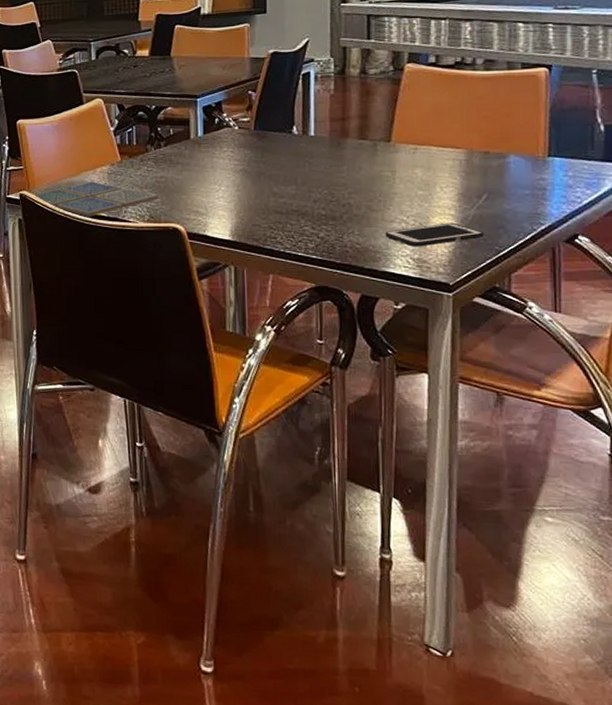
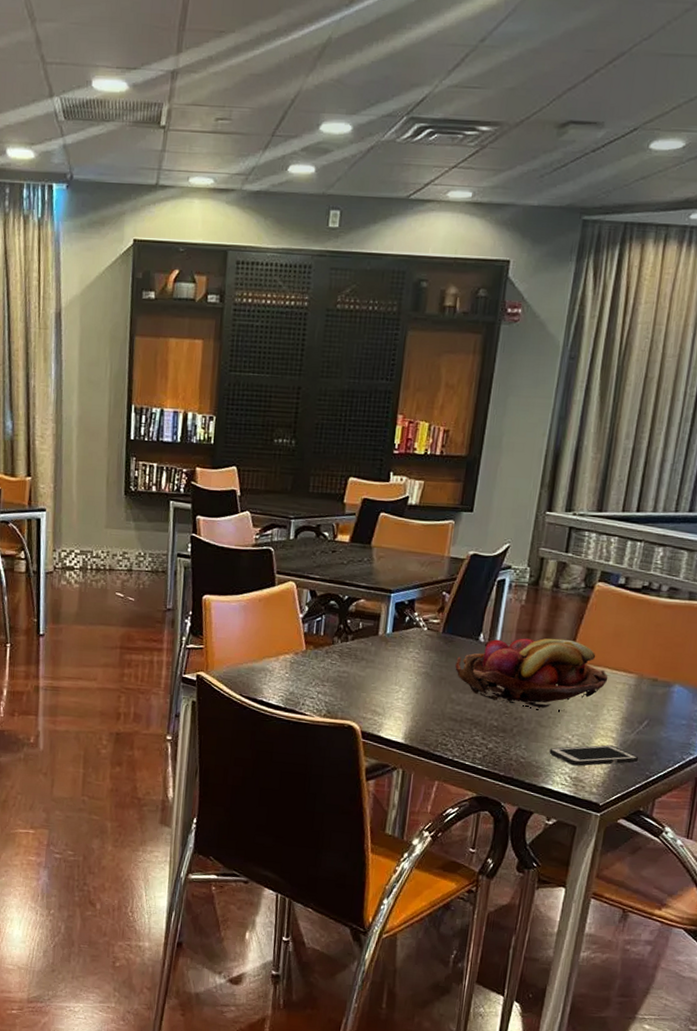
drink coaster: present [33,181,160,217] -> none [211,668,340,706]
fruit basket: none [272,122,436,193] -> present [455,638,608,711]

